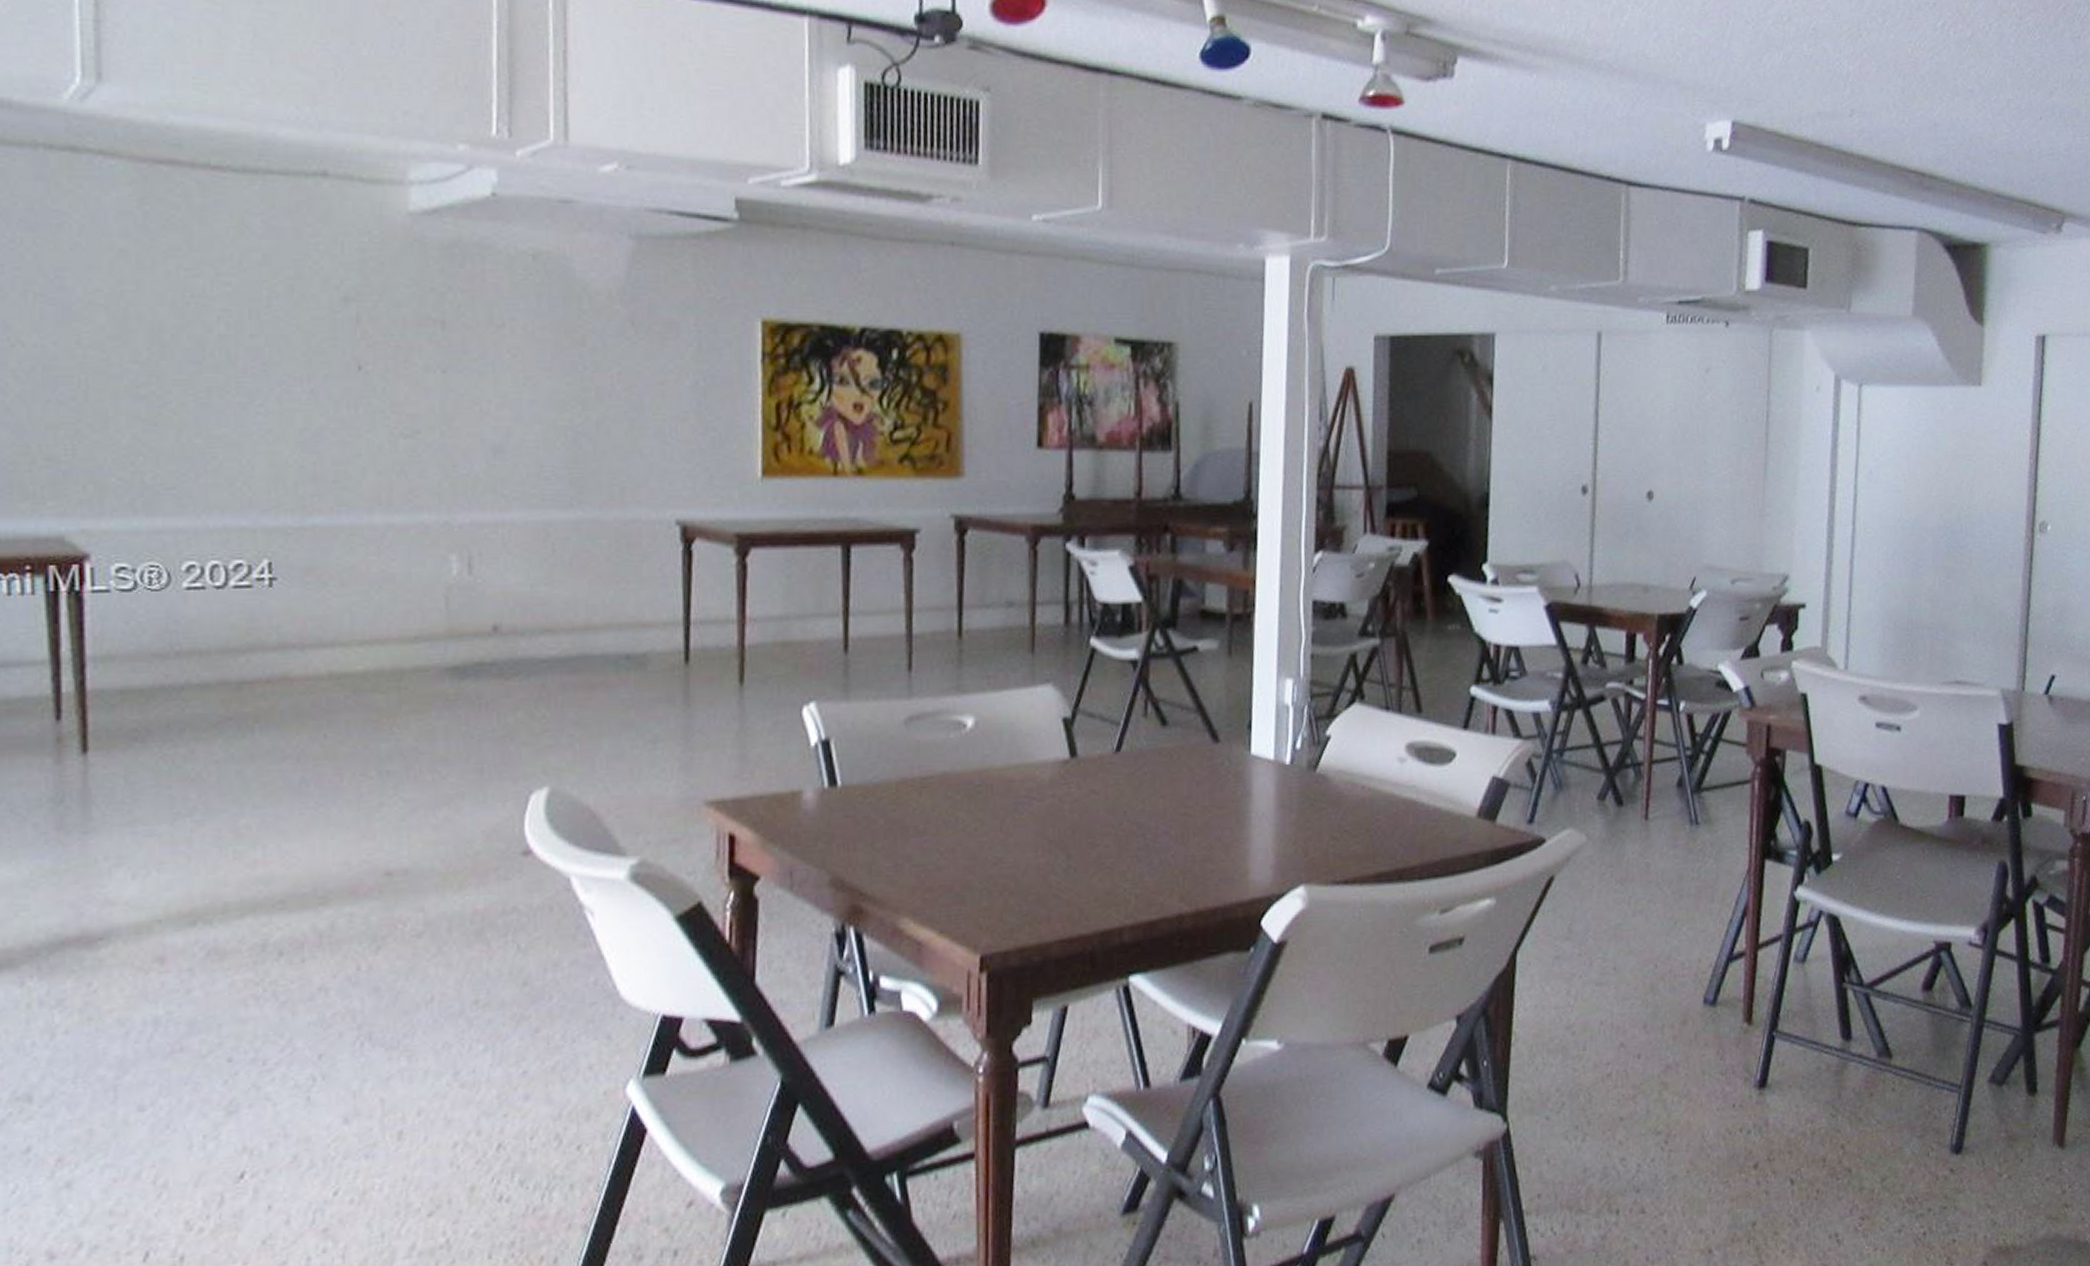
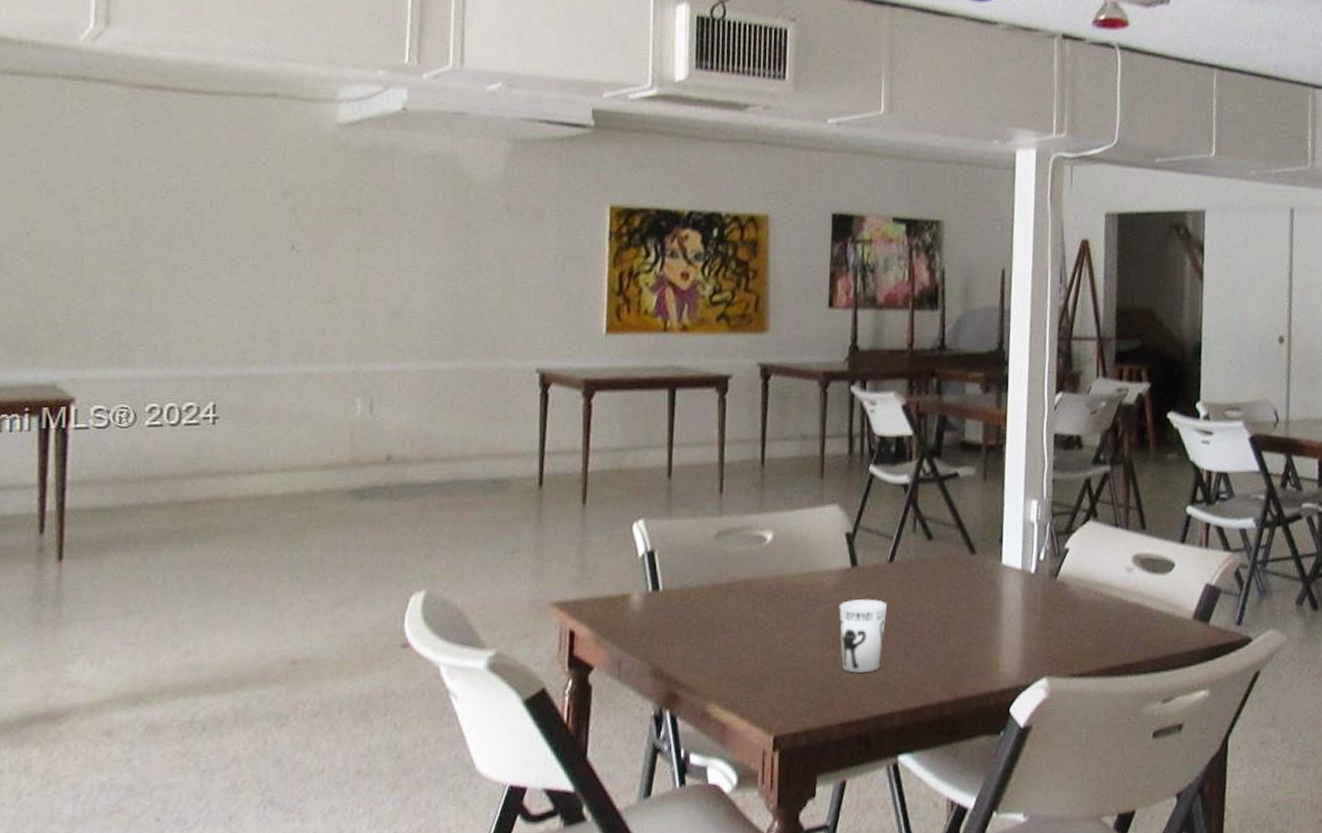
cup: none [1056,795,1115,882] -> present [839,599,888,673]

